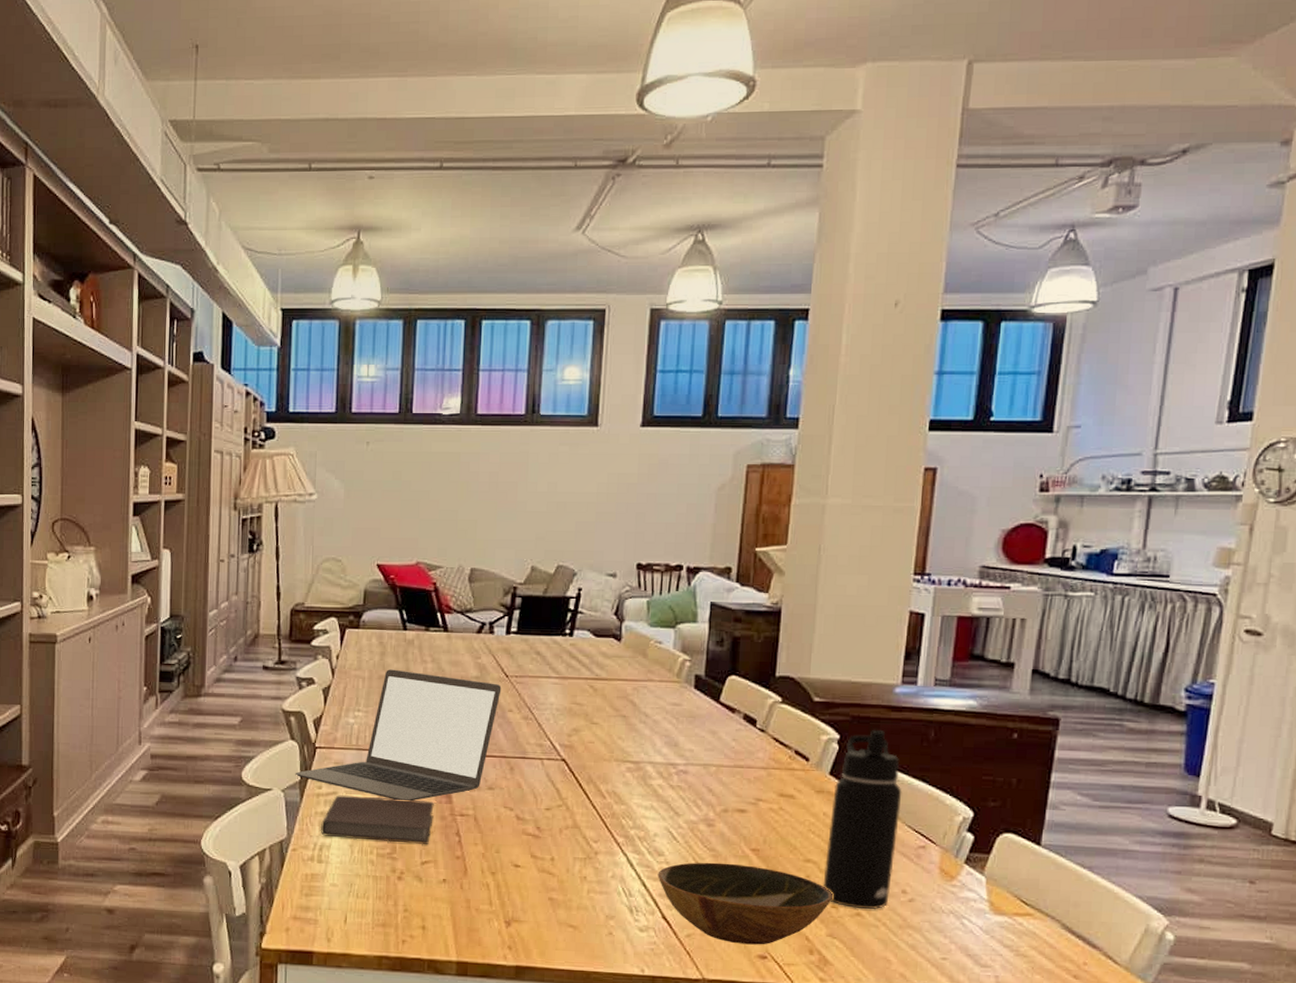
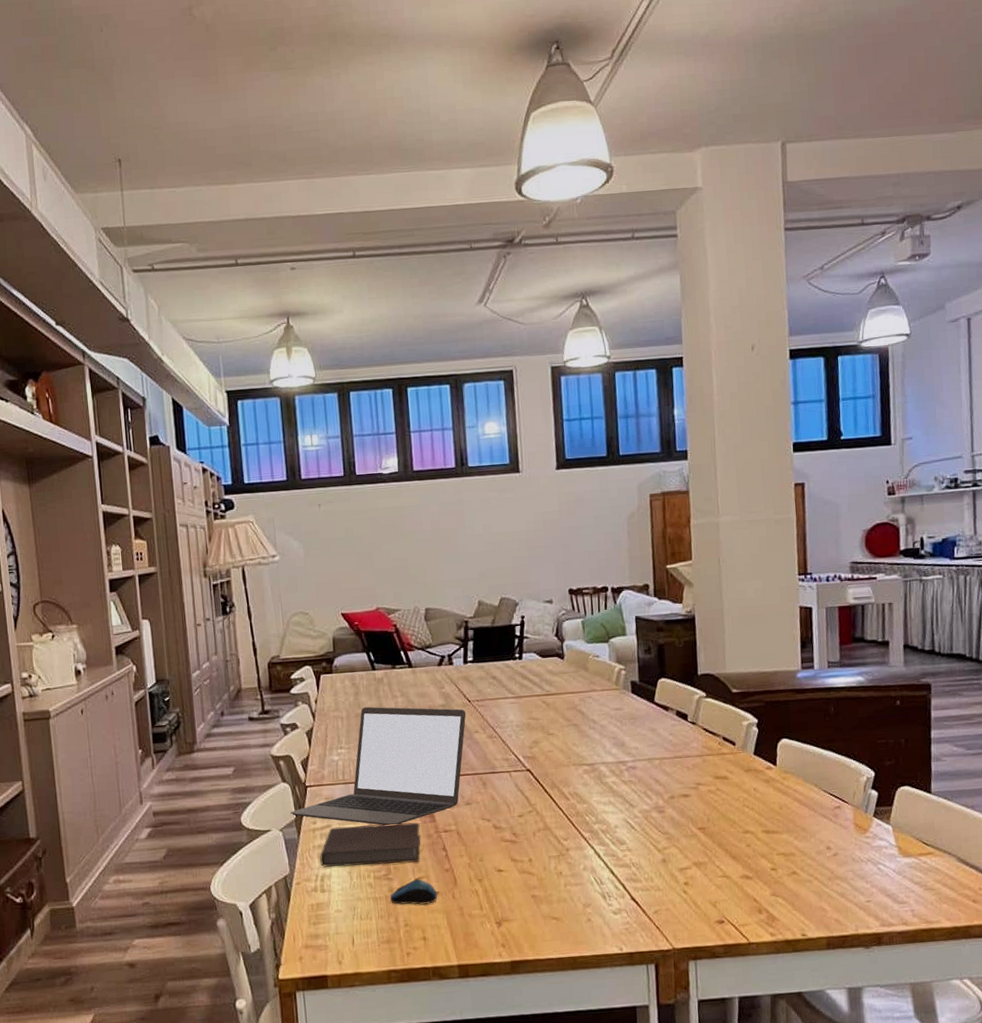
computer mouse: none [391,862,444,891] -> present [389,878,438,905]
bowl: present [657,862,833,945] -> none [622,842,771,913]
water bottle: present [823,729,902,910] -> none [759,711,818,869]

